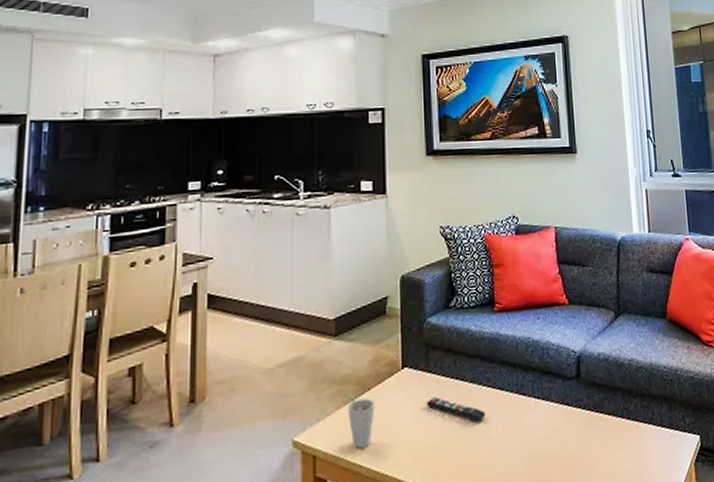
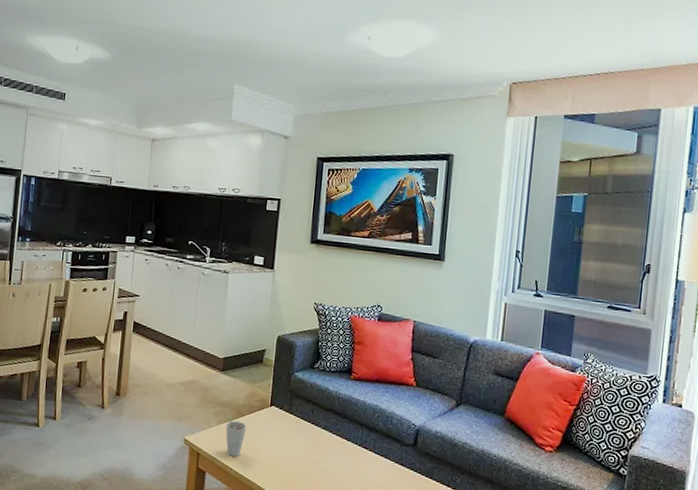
remote control: present [426,397,486,422] -> none [286,433,332,460]

